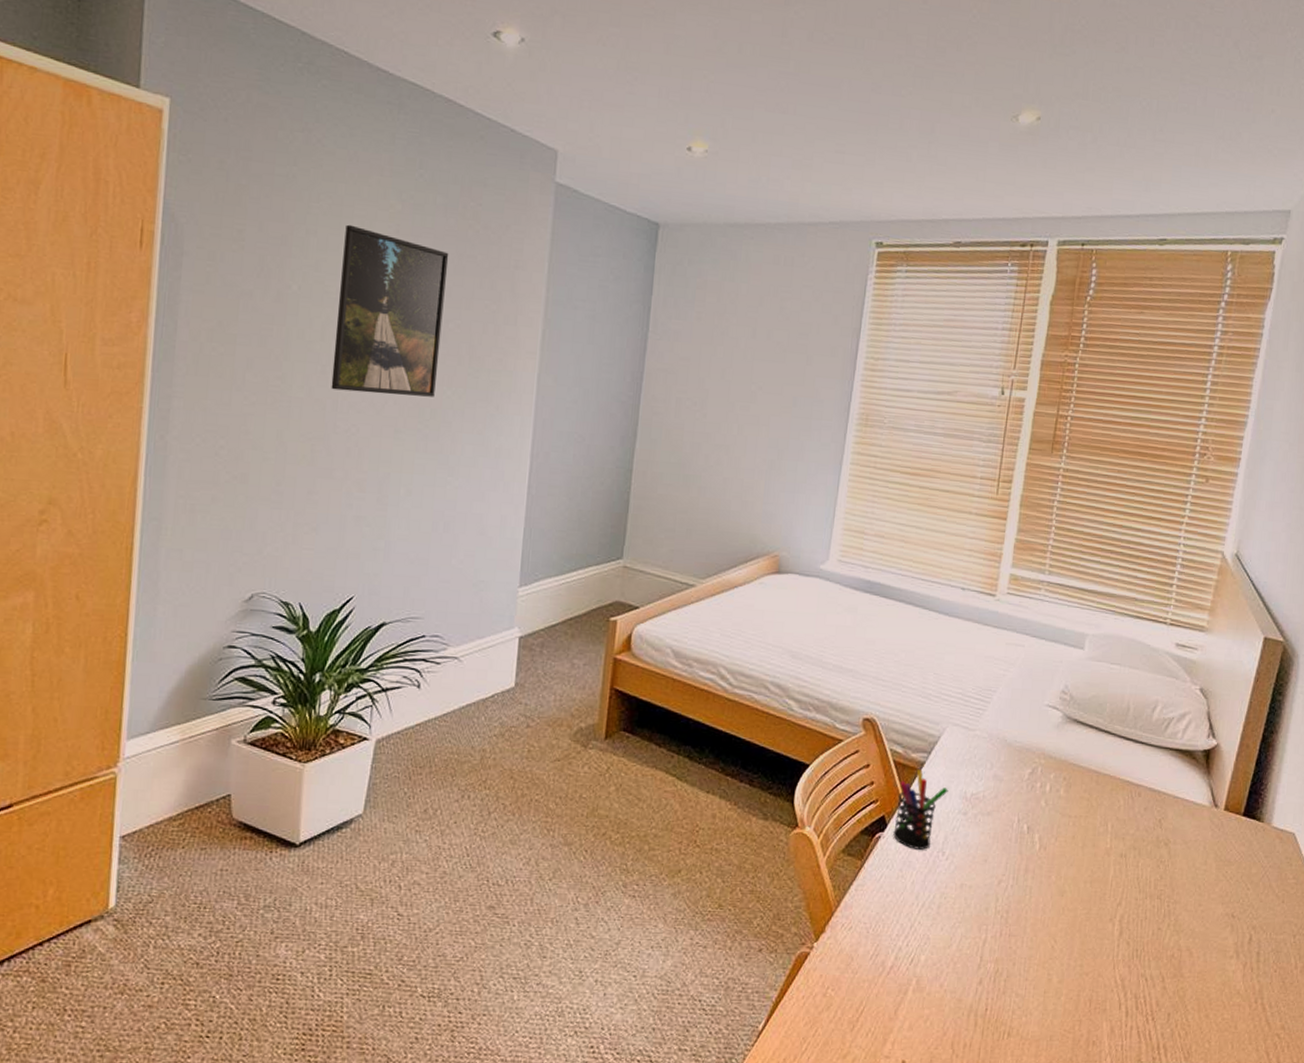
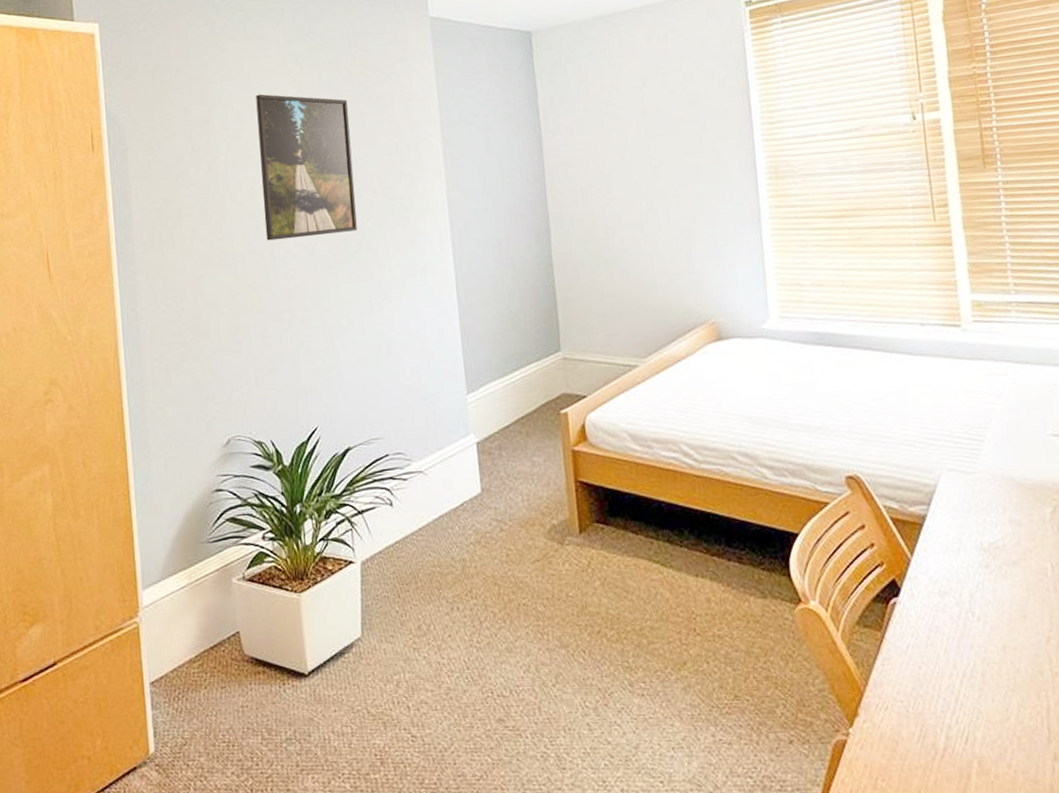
pen holder: present [893,769,948,850] -> none [903,524,961,613]

